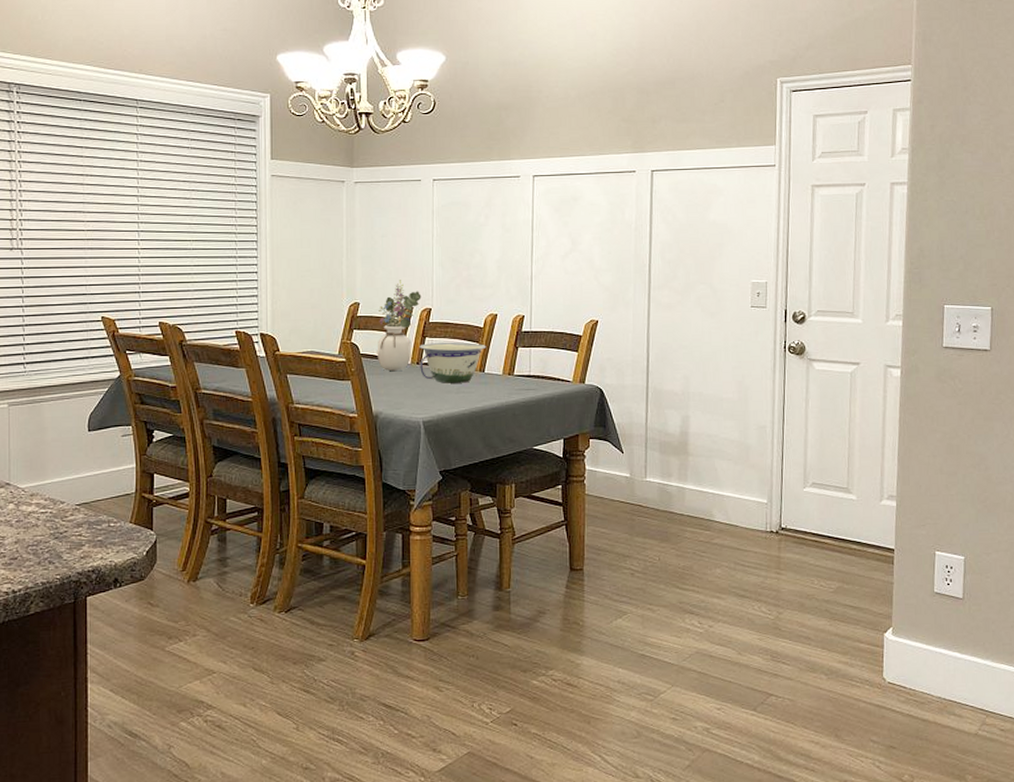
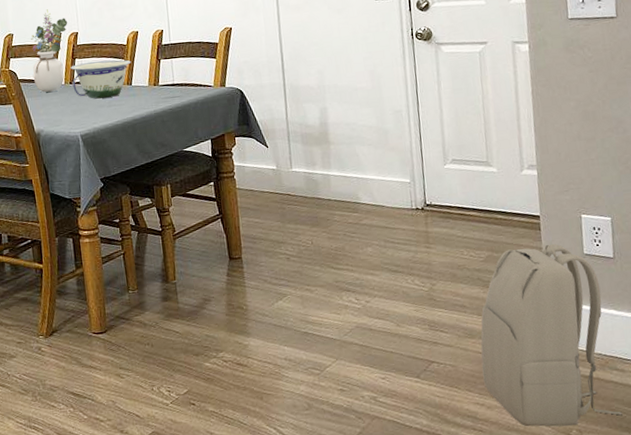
backpack: none [820,579,955,771] -> present [480,243,622,427]

